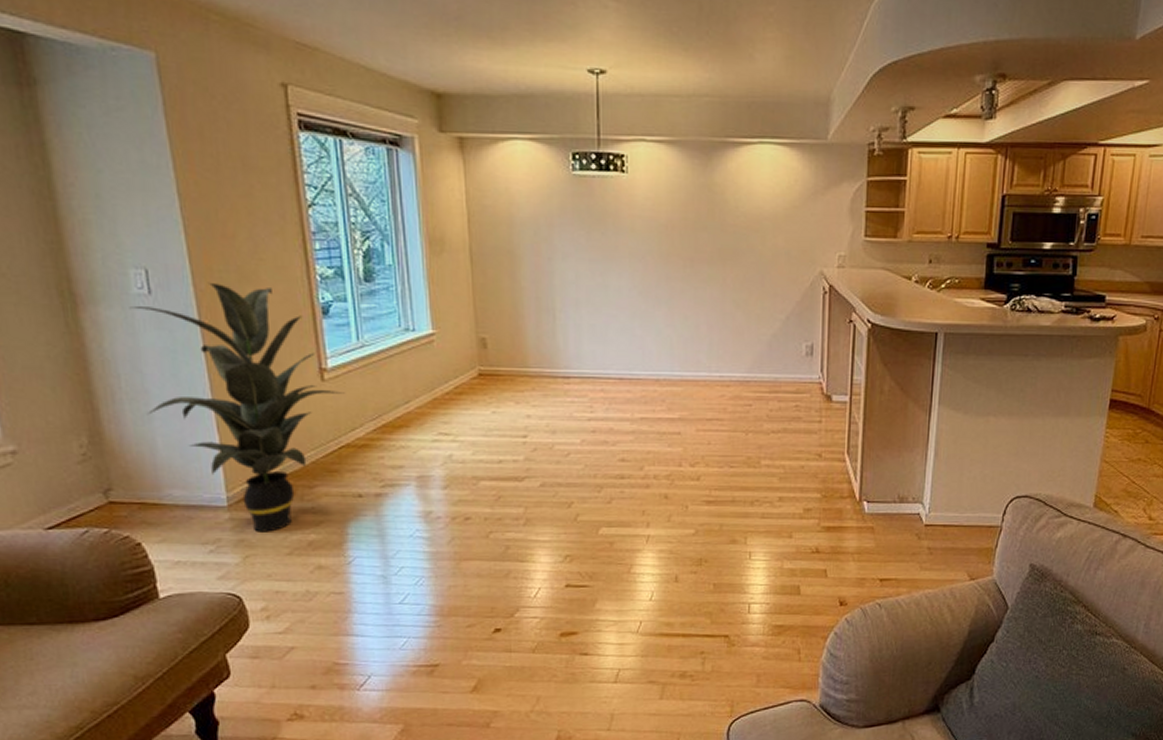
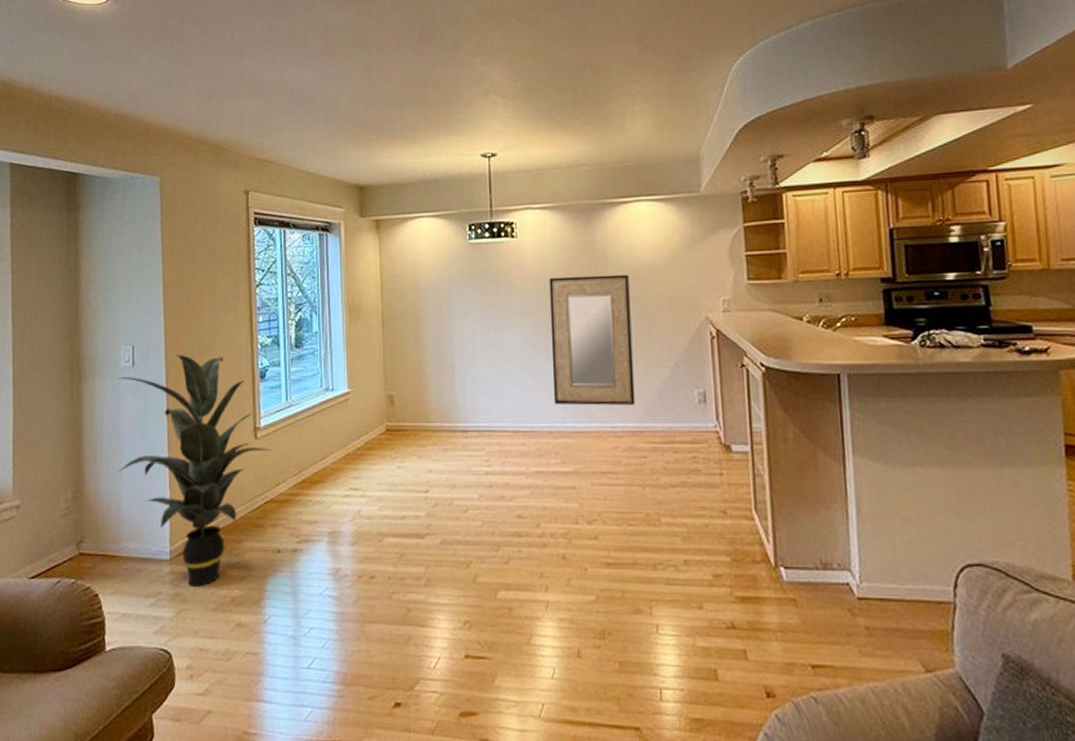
home mirror: none [661,220,746,355] -> present [549,274,635,406]

